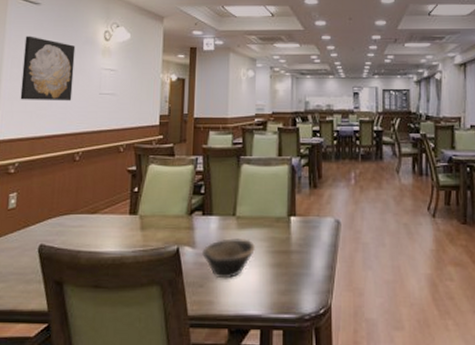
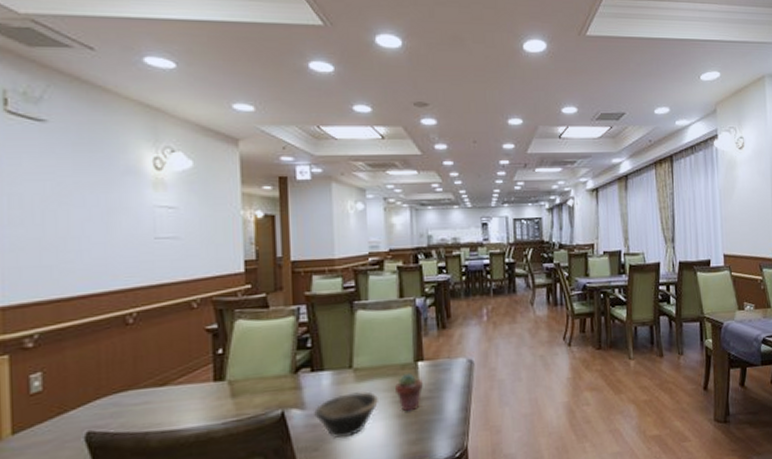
wall art: present [20,36,76,101] -> none [27,164,113,252]
potted succulent: none [270,226,294,263] -> present [395,373,423,412]

